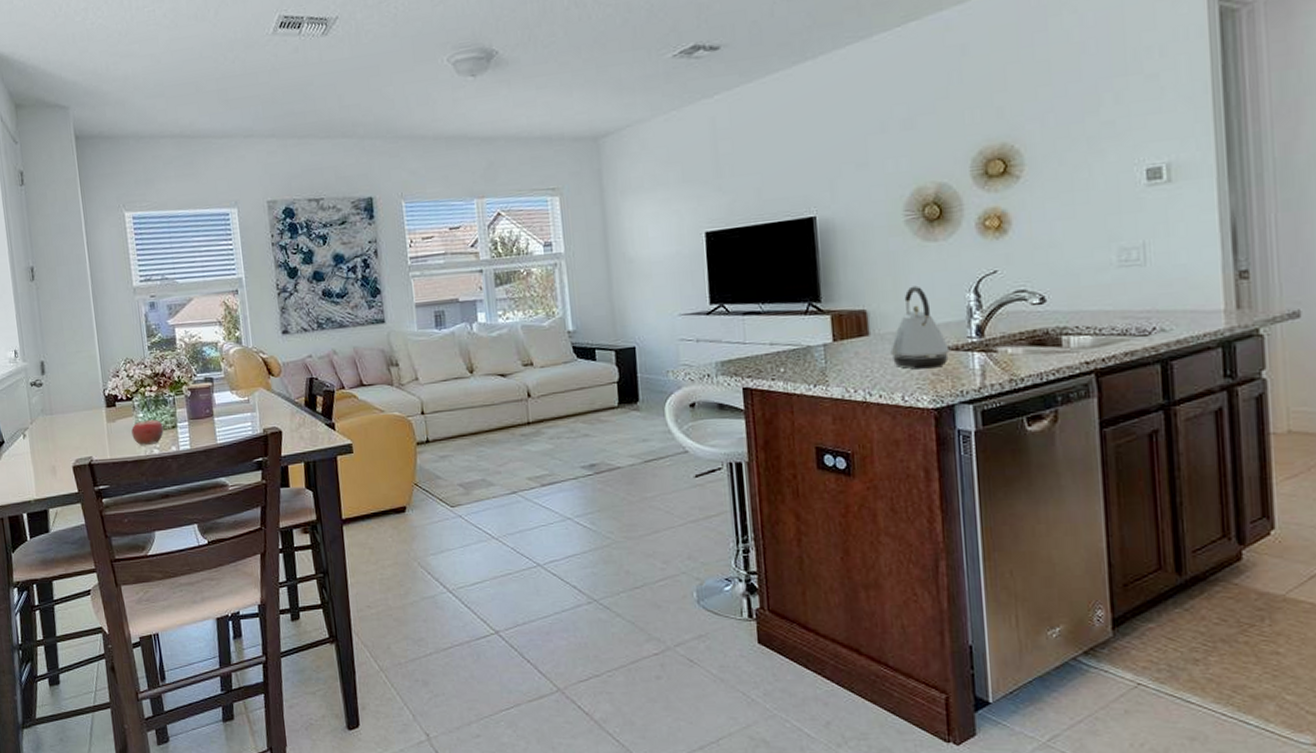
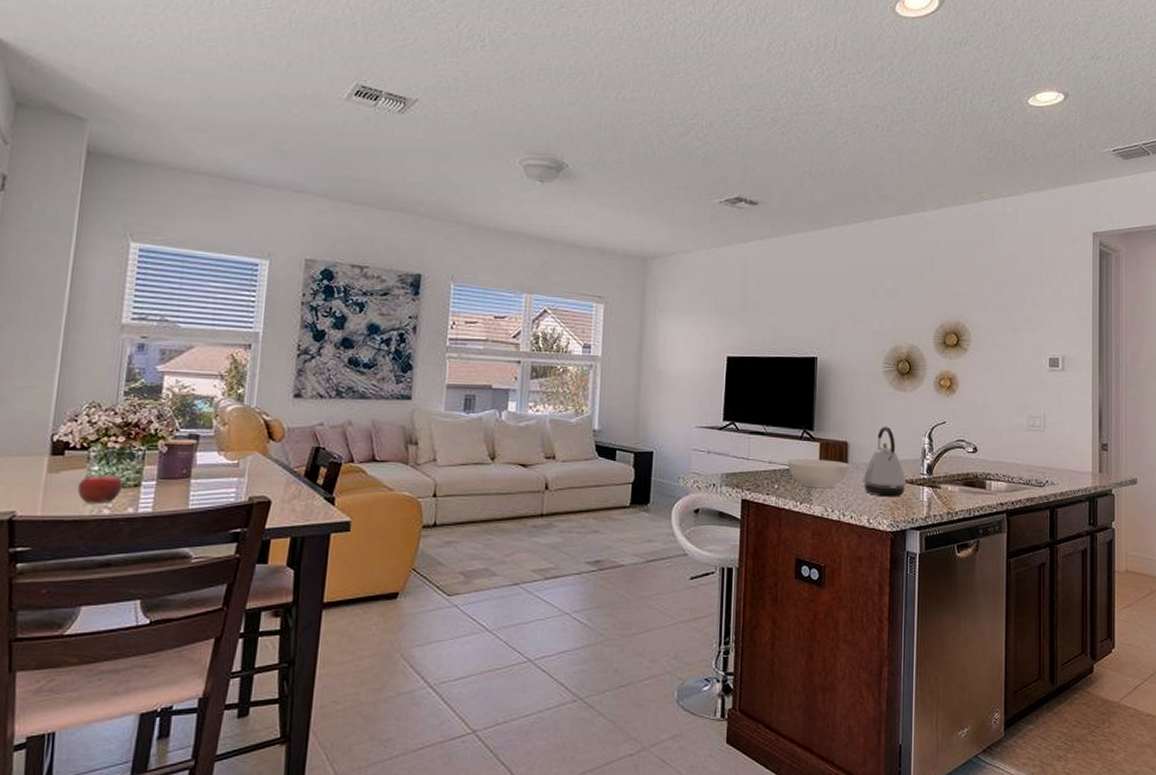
bowl: none [793,333,872,368] -> present [787,459,850,489]

